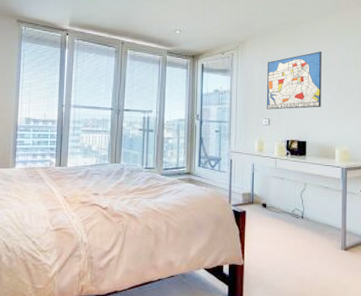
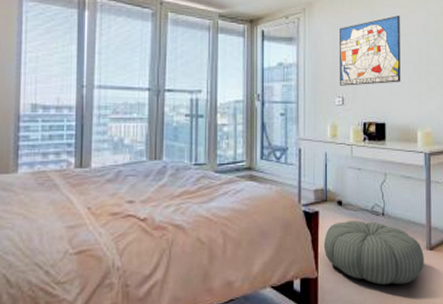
pouf: none [249,221,339,277] -> present [323,221,424,285]

